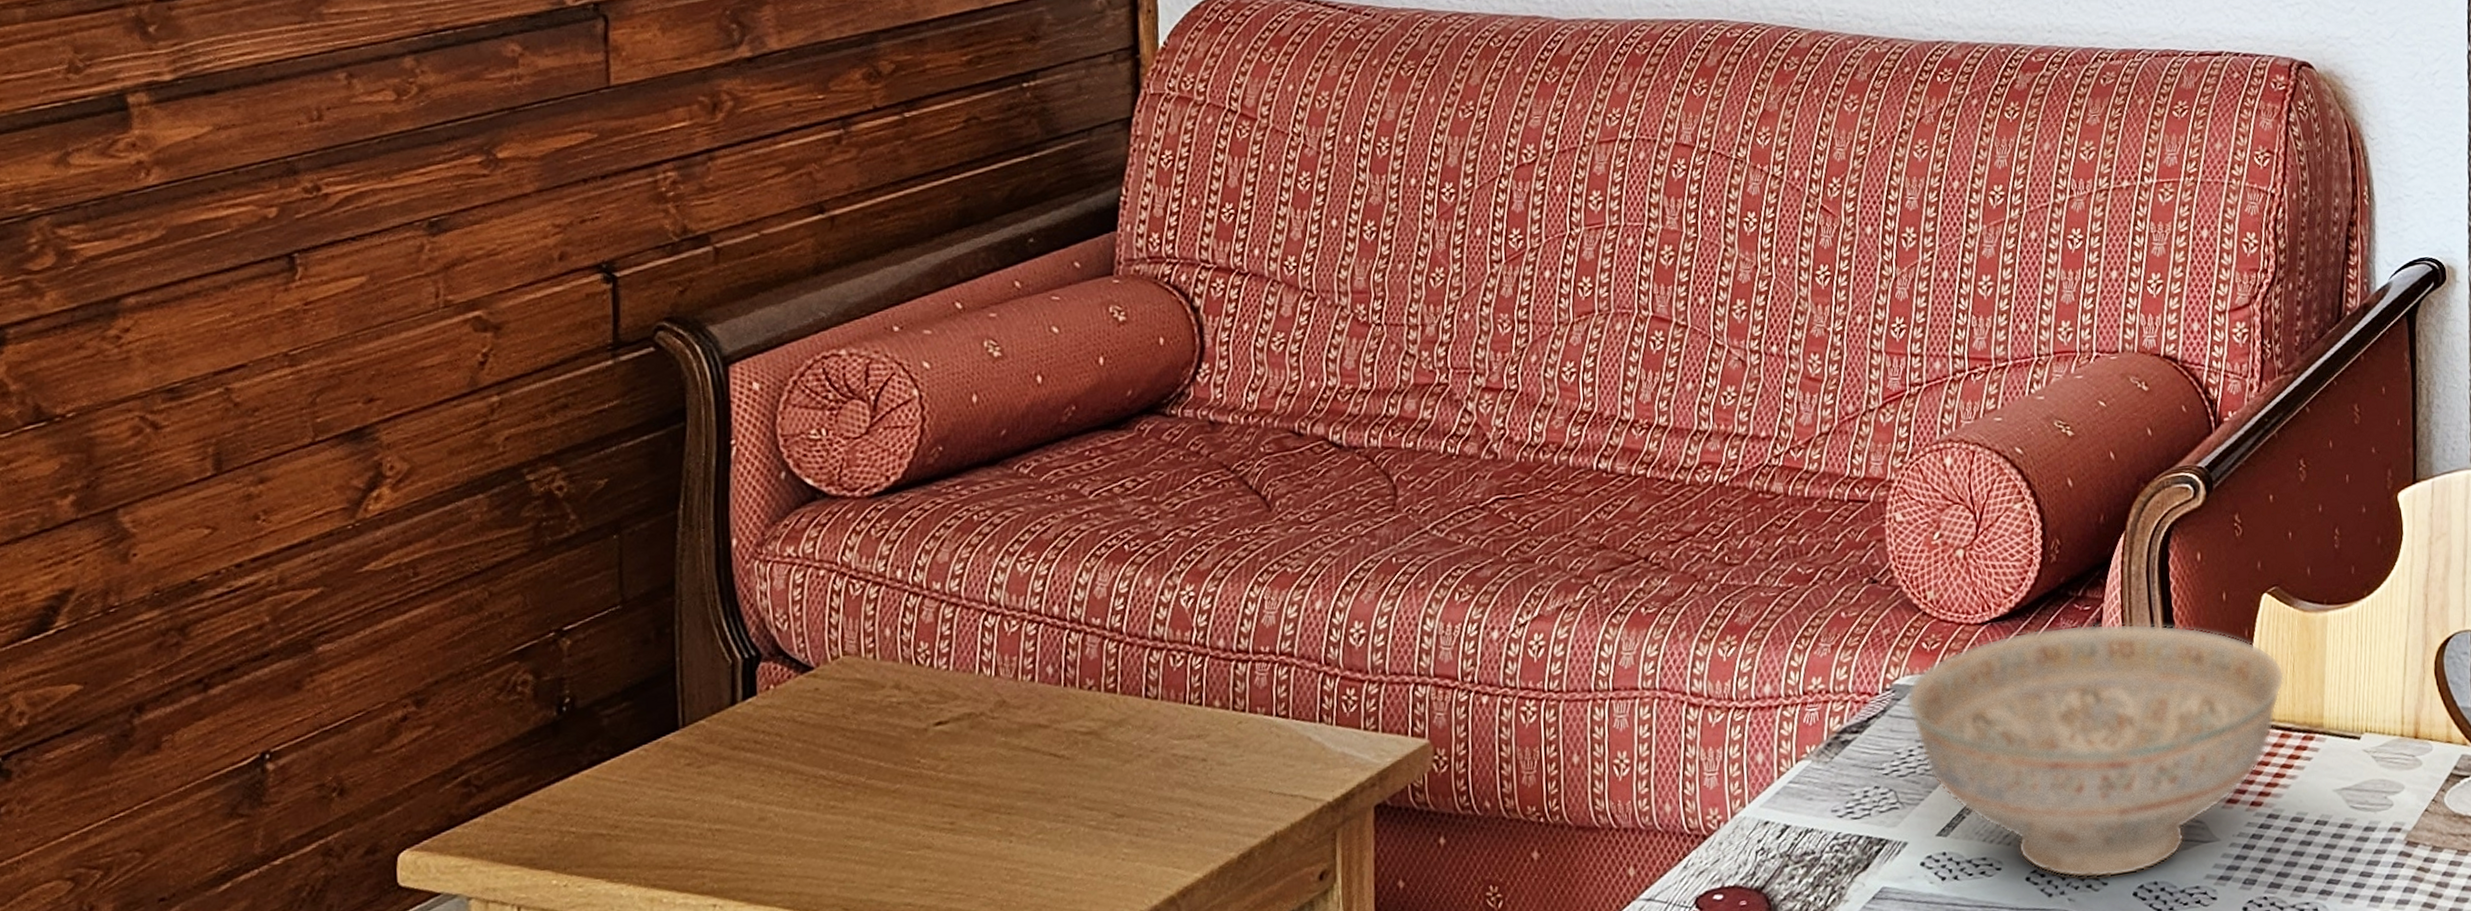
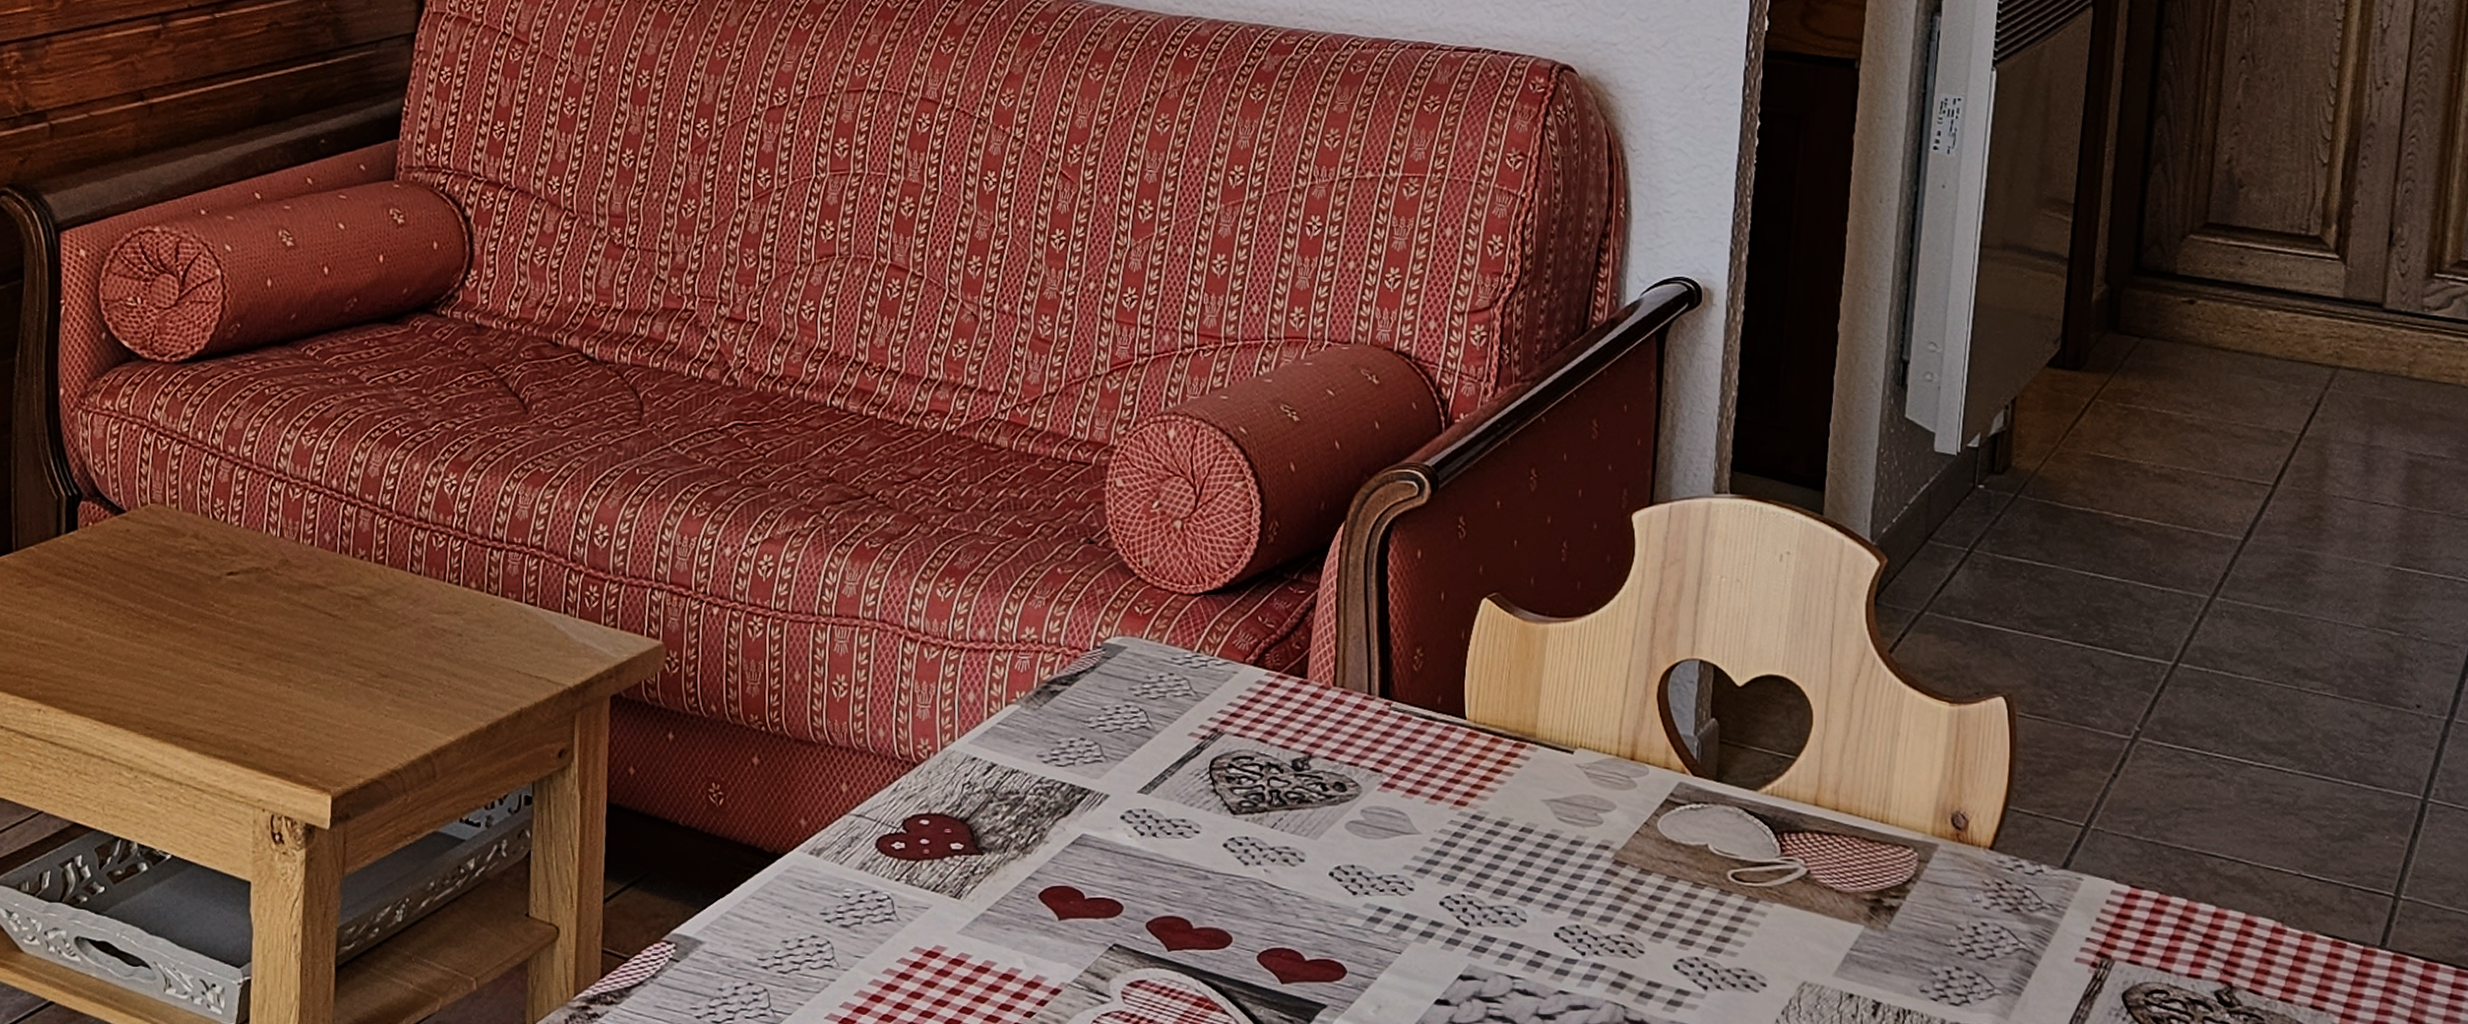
decorative bowl: present [1905,623,2285,879] -> none [1115,607,1500,855]

